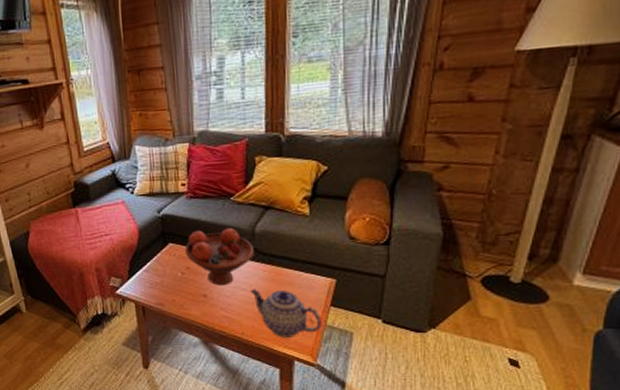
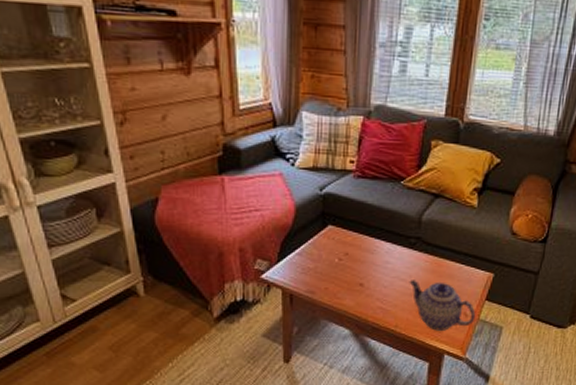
fruit bowl: present [185,228,254,286] -> none [346,214,418,275]

